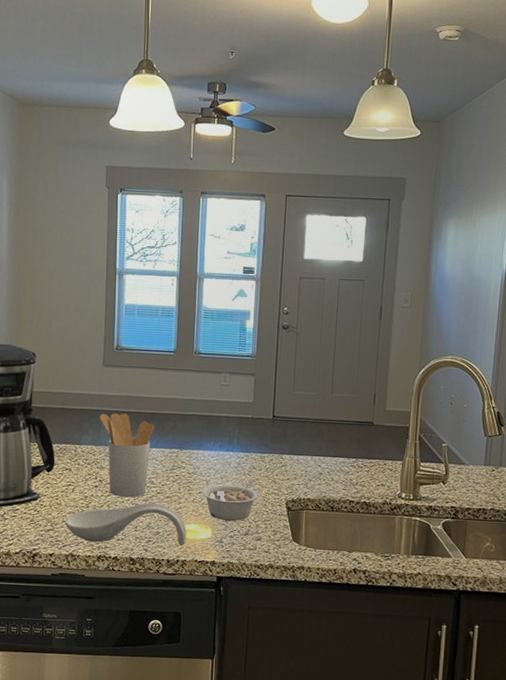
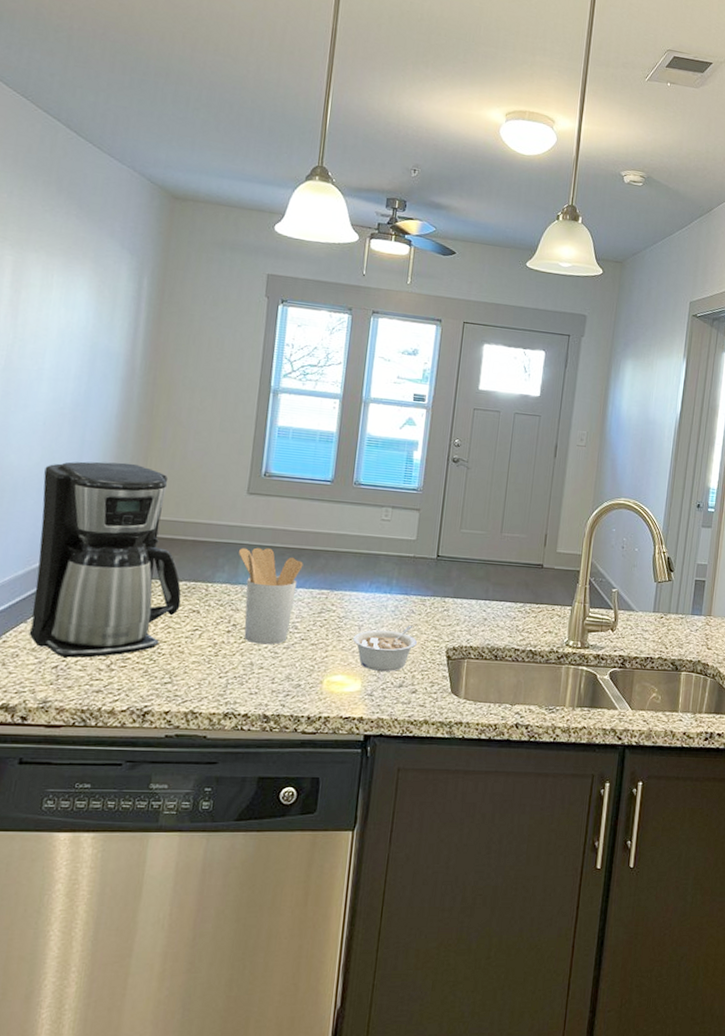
spoon rest: present [65,502,187,545] -> none [187,650,333,700]

